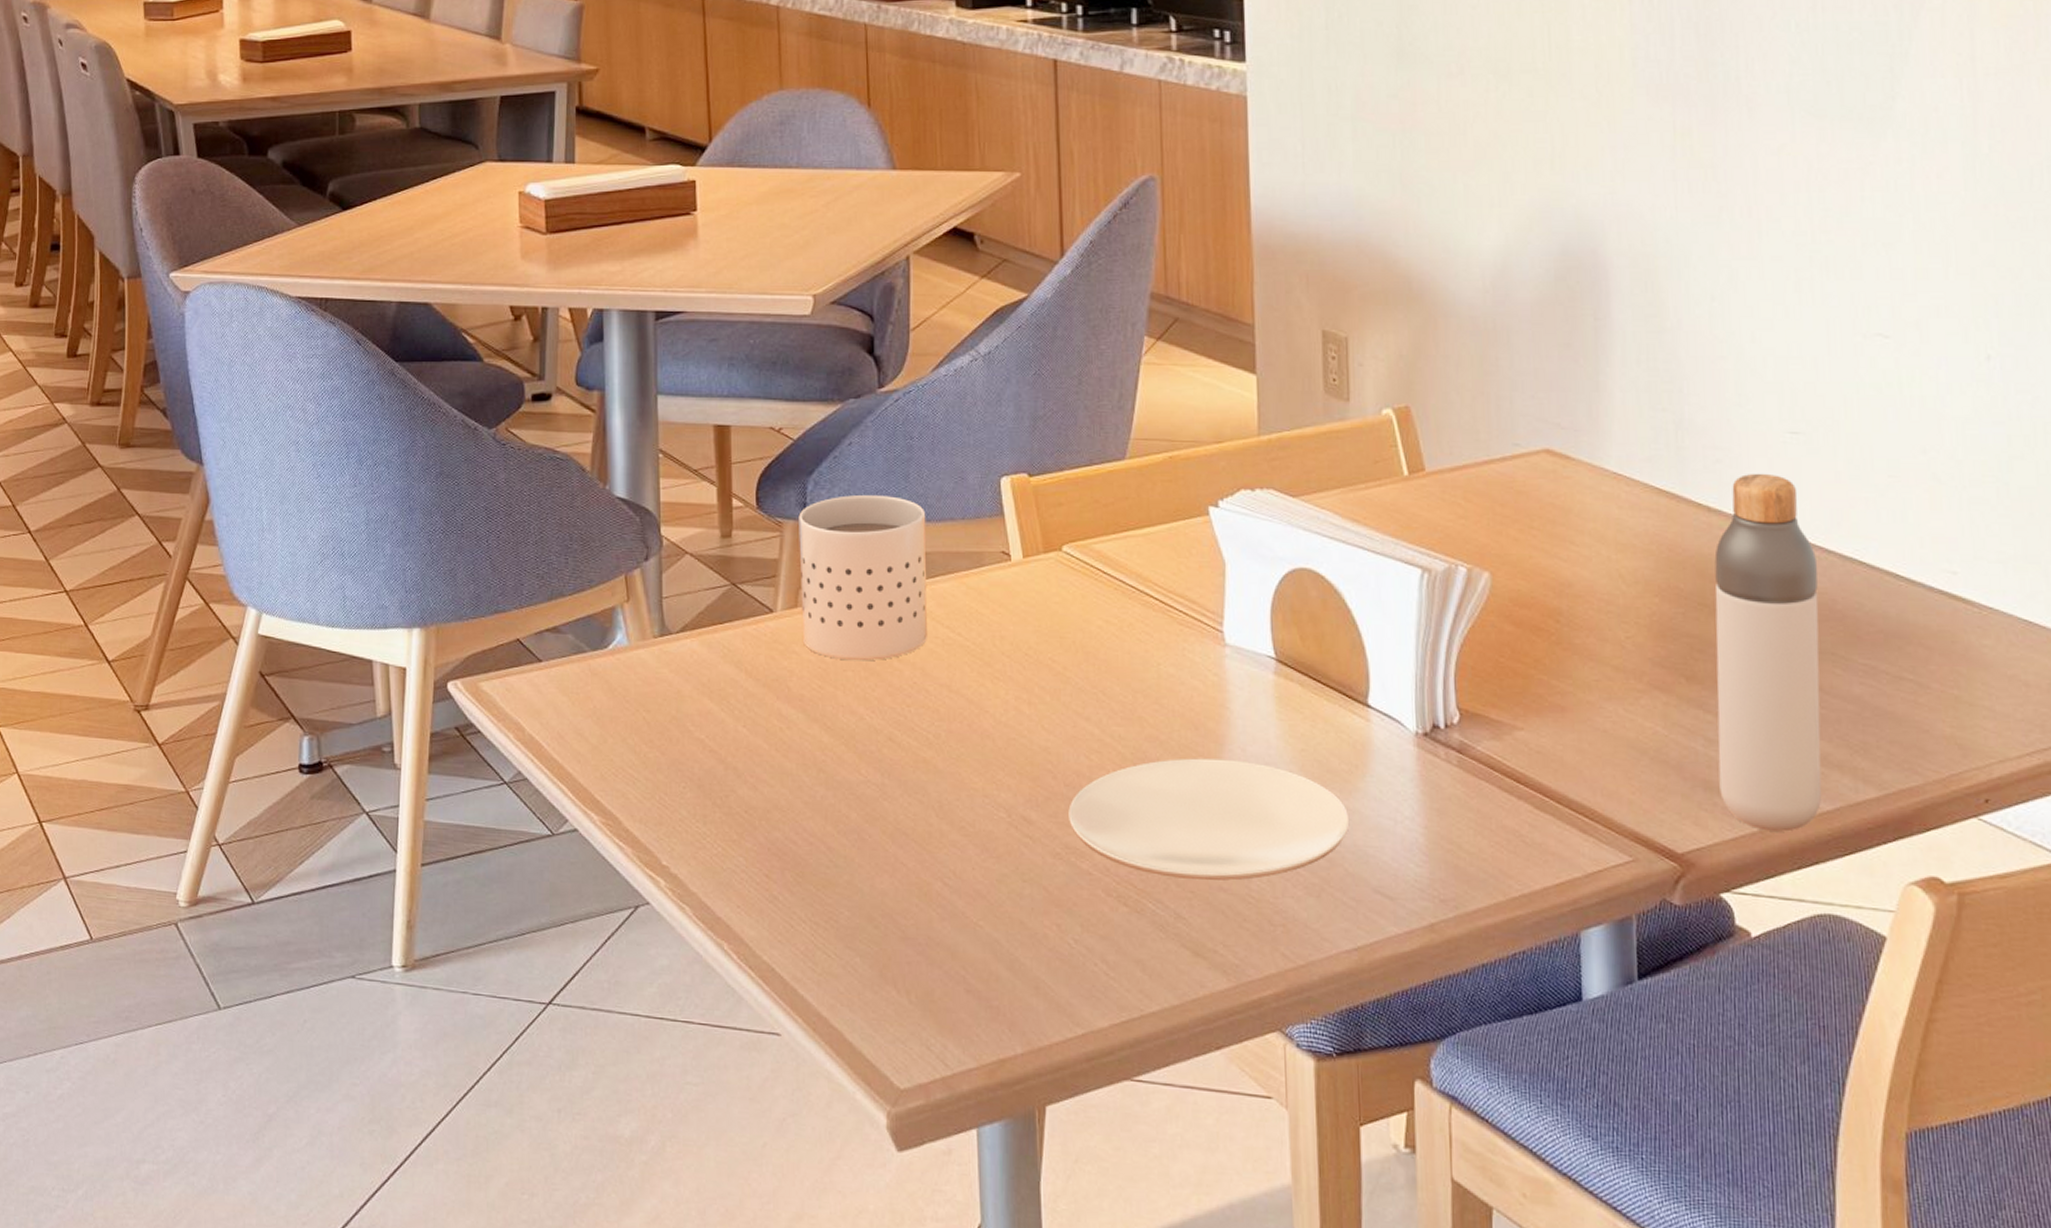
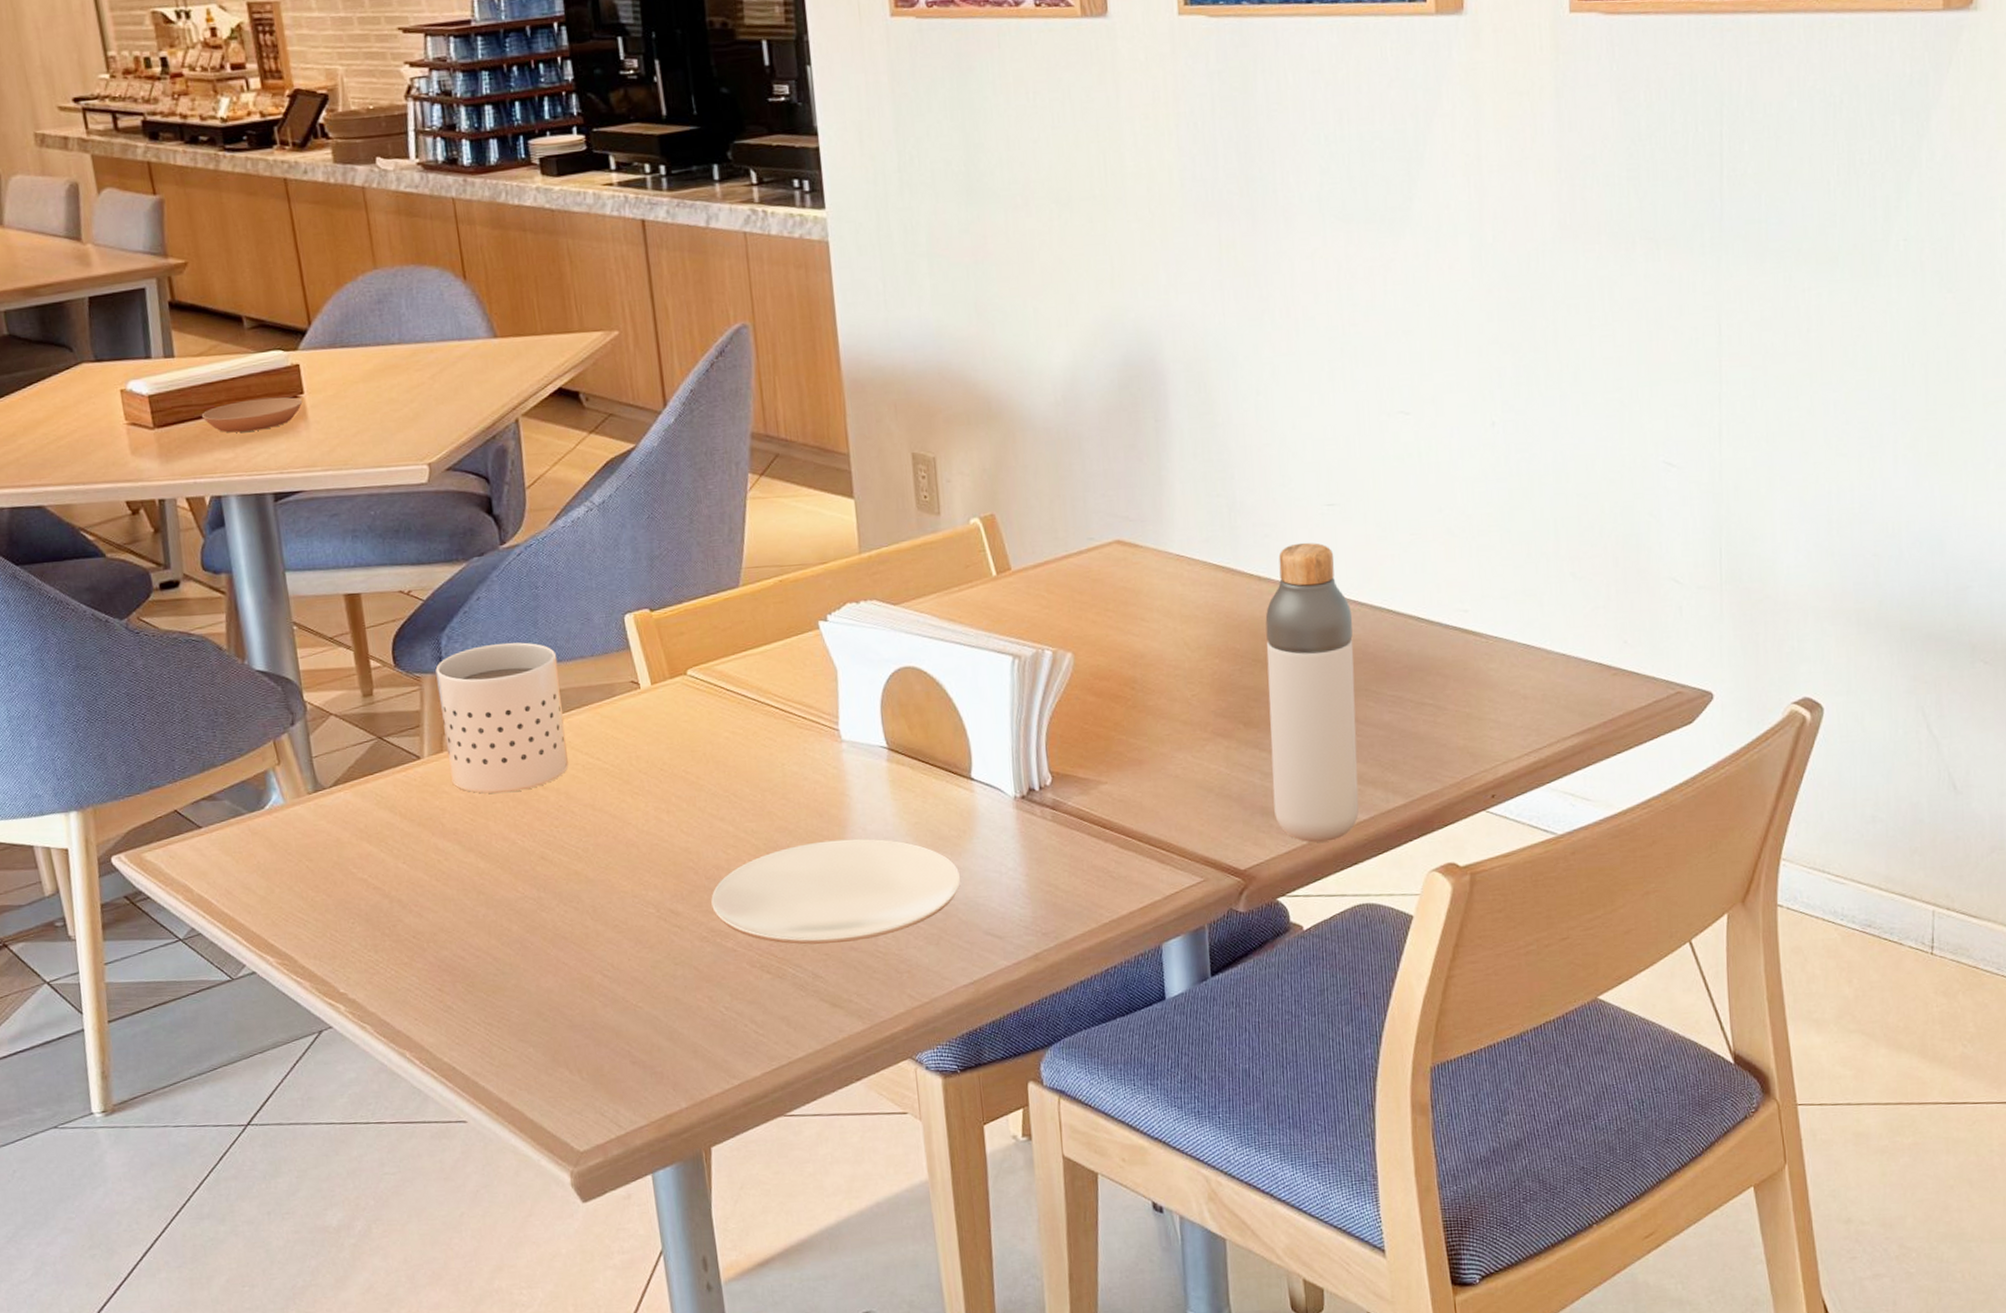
saucer: none [594,212,695,245] -> present [201,397,303,433]

